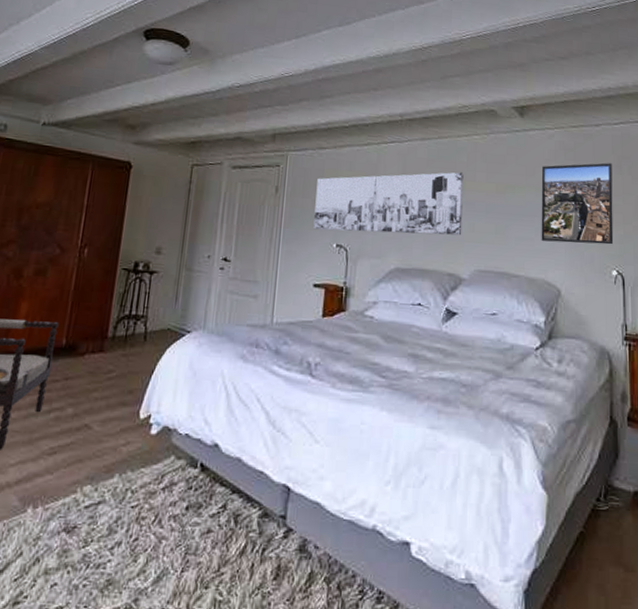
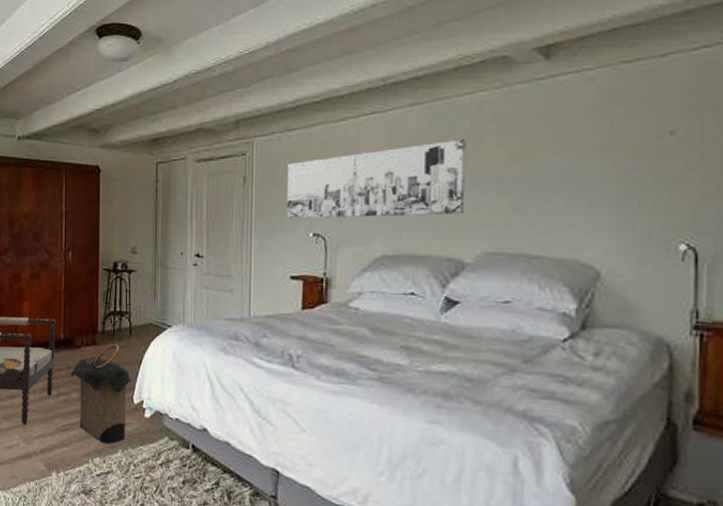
laundry hamper: none [68,350,141,468] -> present [71,343,132,444]
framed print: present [541,162,614,245] -> none [573,104,686,213]

